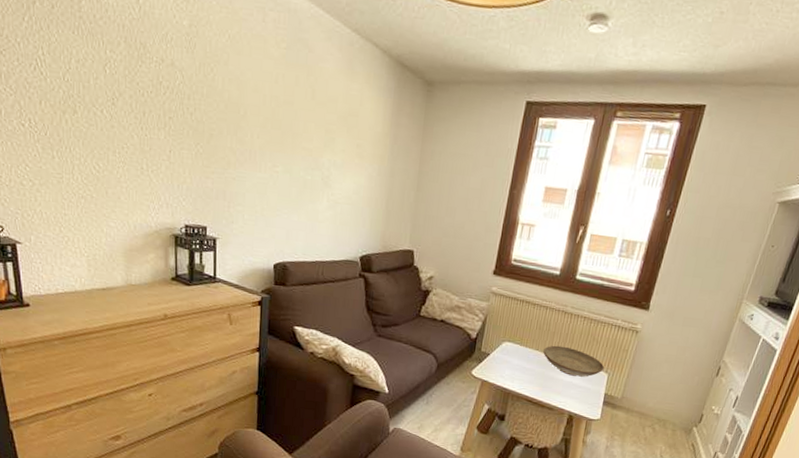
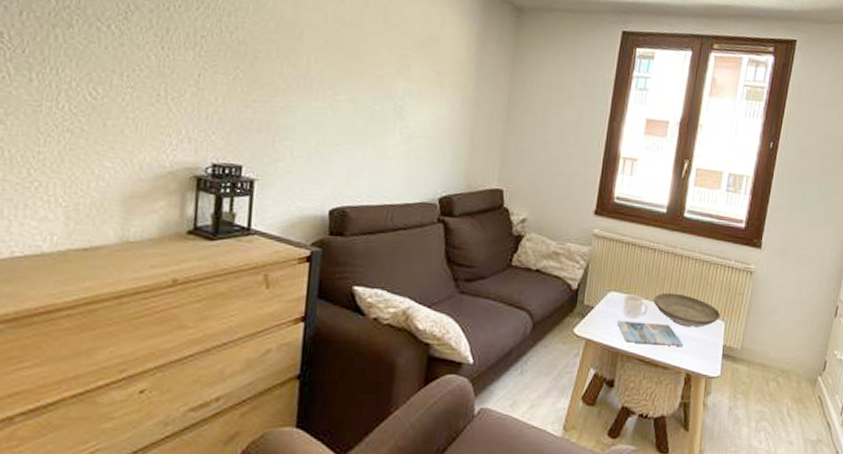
magazine: none [510,367,569,392] -> present [617,321,684,346]
mug: none [514,345,538,367] -> present [622,294,648,320]

